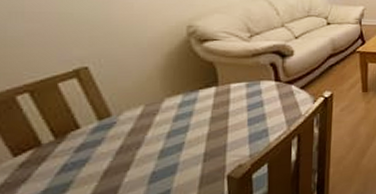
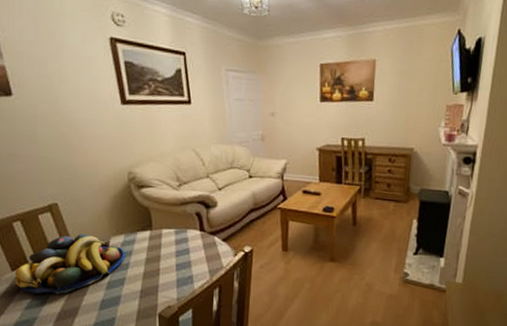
fruit bowl: none [17,98,184,181] -> present [14,233,125,295]

